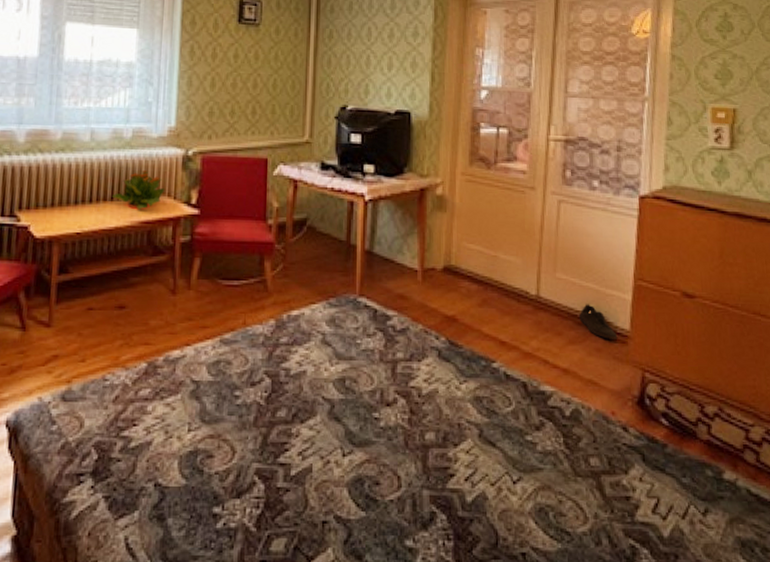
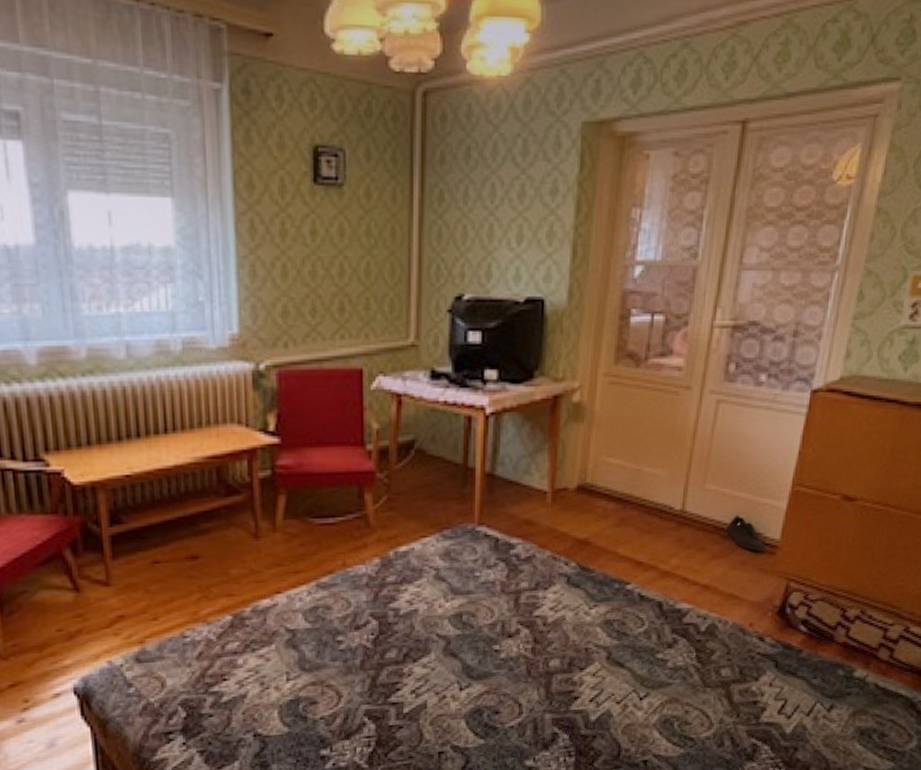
potted flower: present [111,171,165,210] -> none [164,393,234,443]

